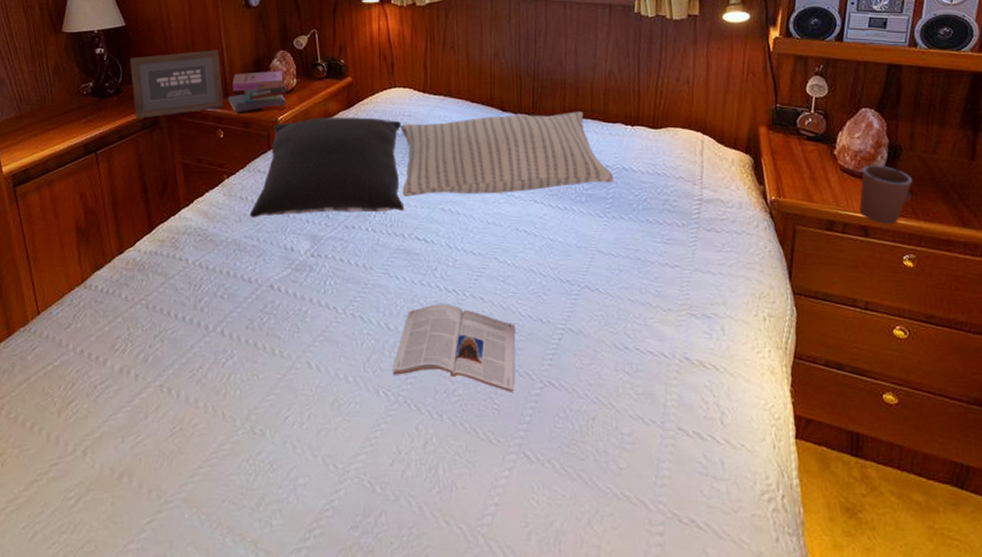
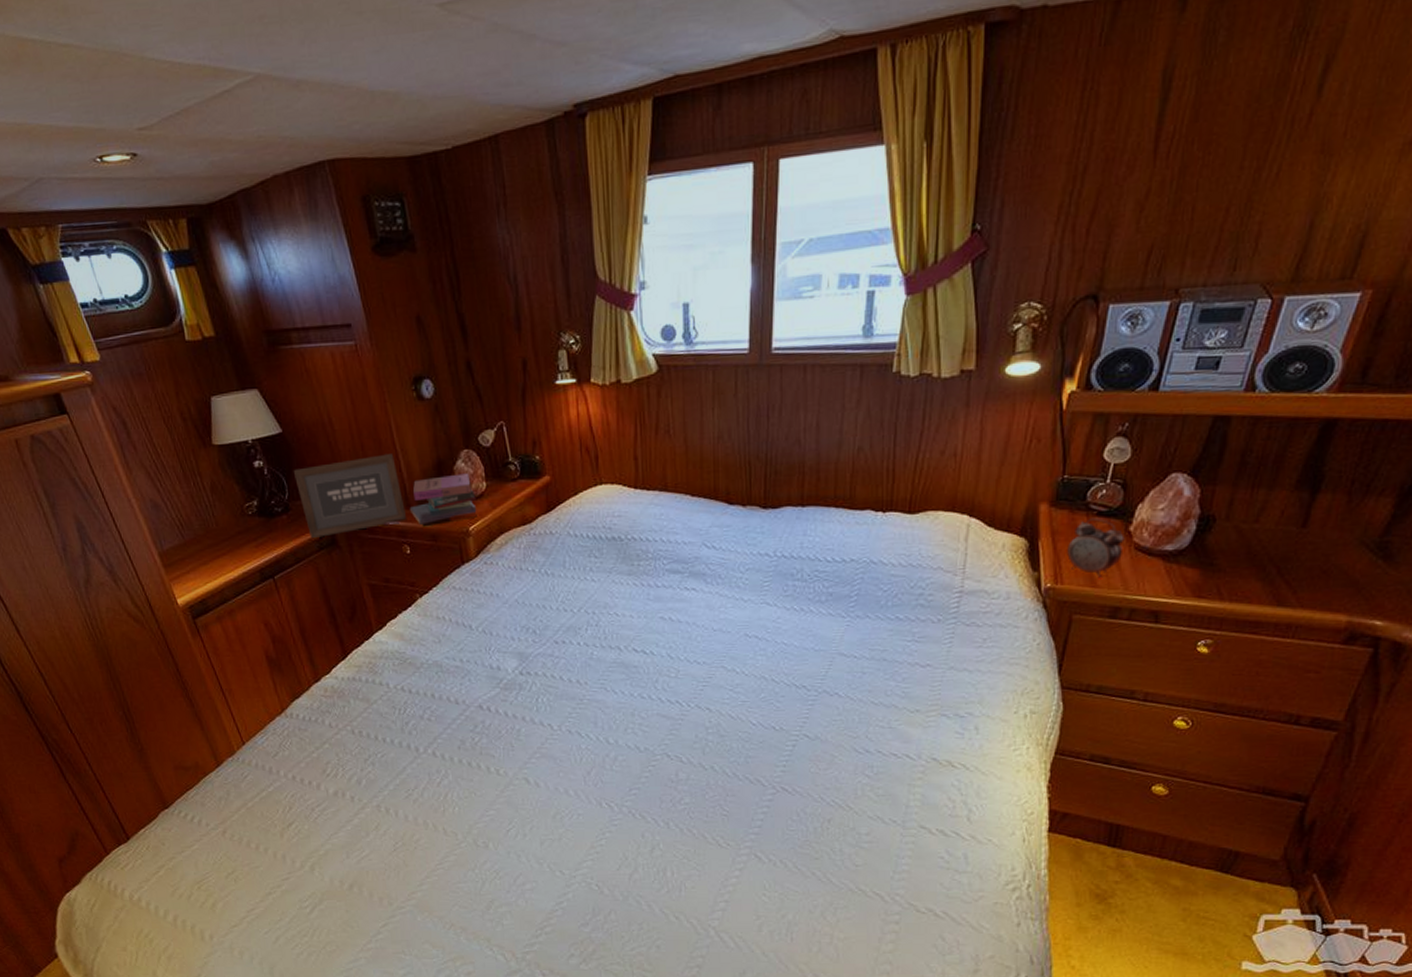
pillow: present [249,117,405,218] -> none [448,521,619,638]
magazine: present [393,304,515,392] -> none [615,716,745,799]
pillow: present [401,112,614,196] -> none [610,499,860,606]
alarm clock: none [785,141,831,194] -> present [1067,517,1125,578]
cup: present [859,165,913,225] -> none [1152,540,1224,609]

